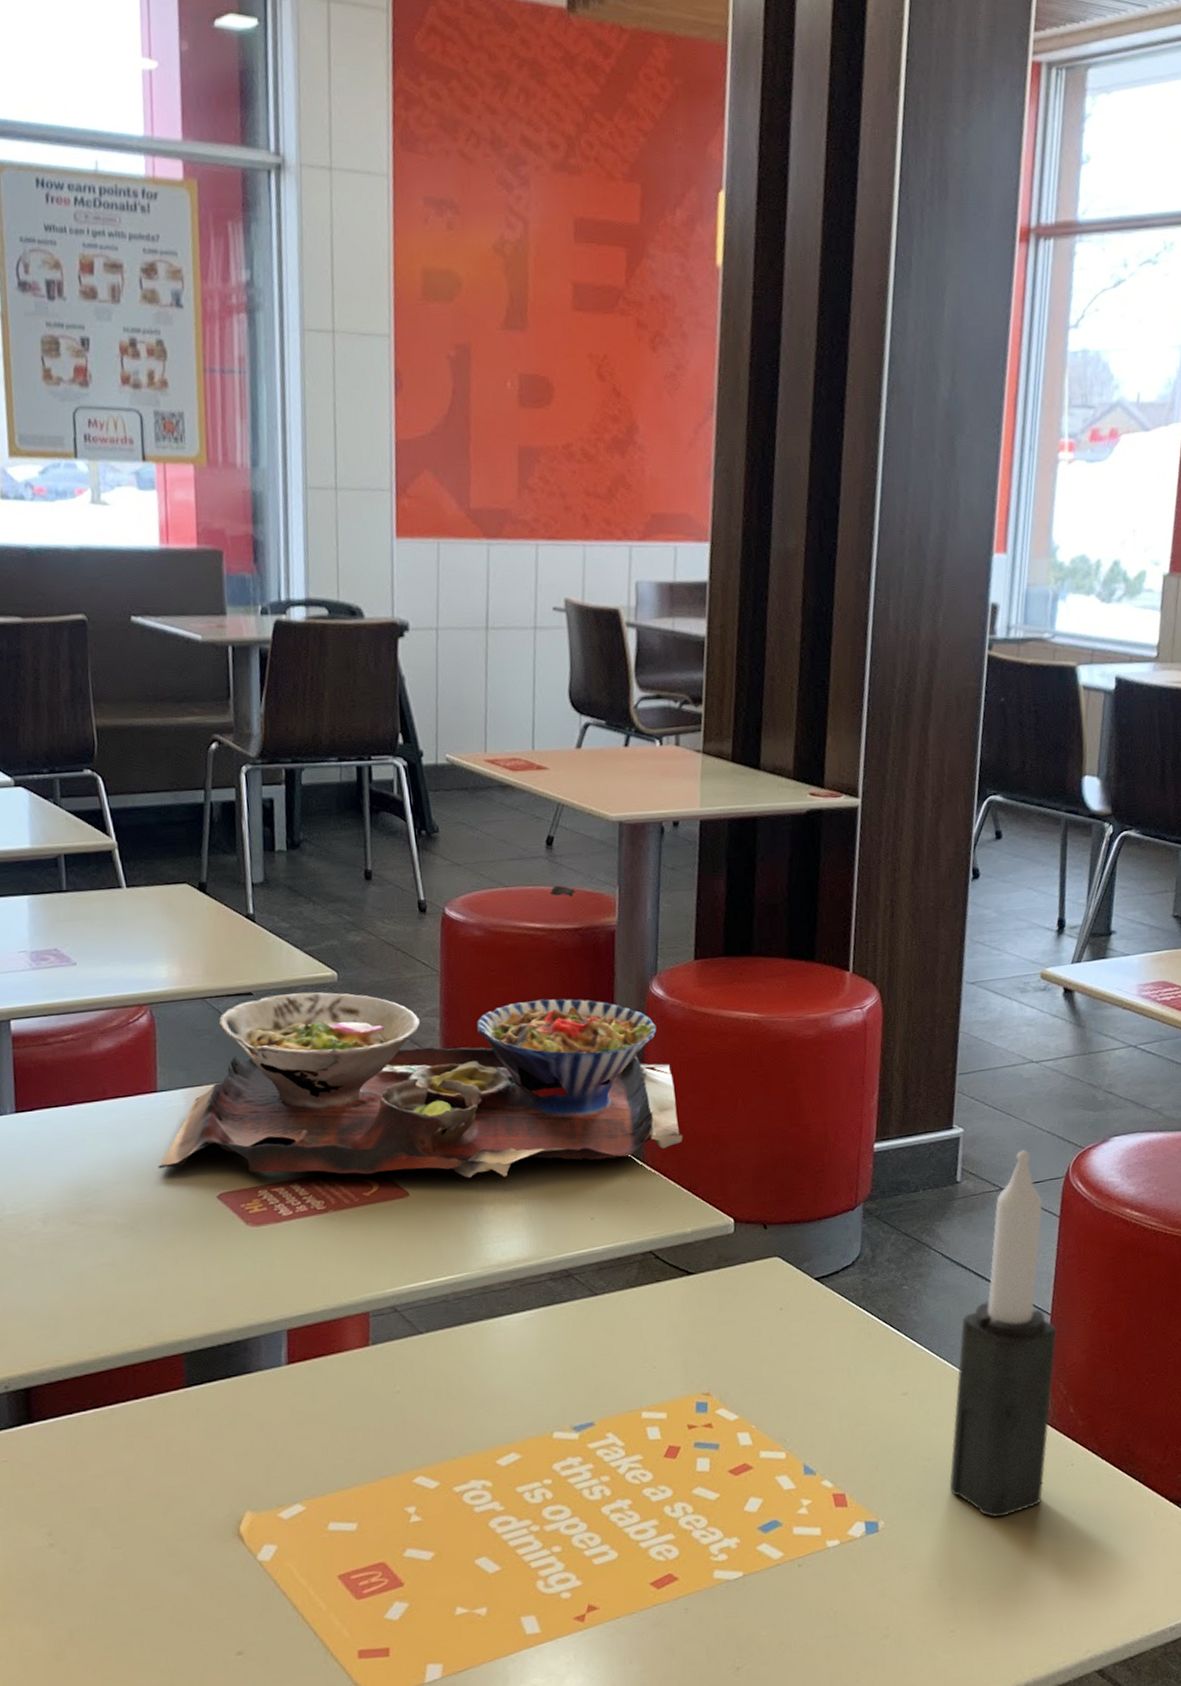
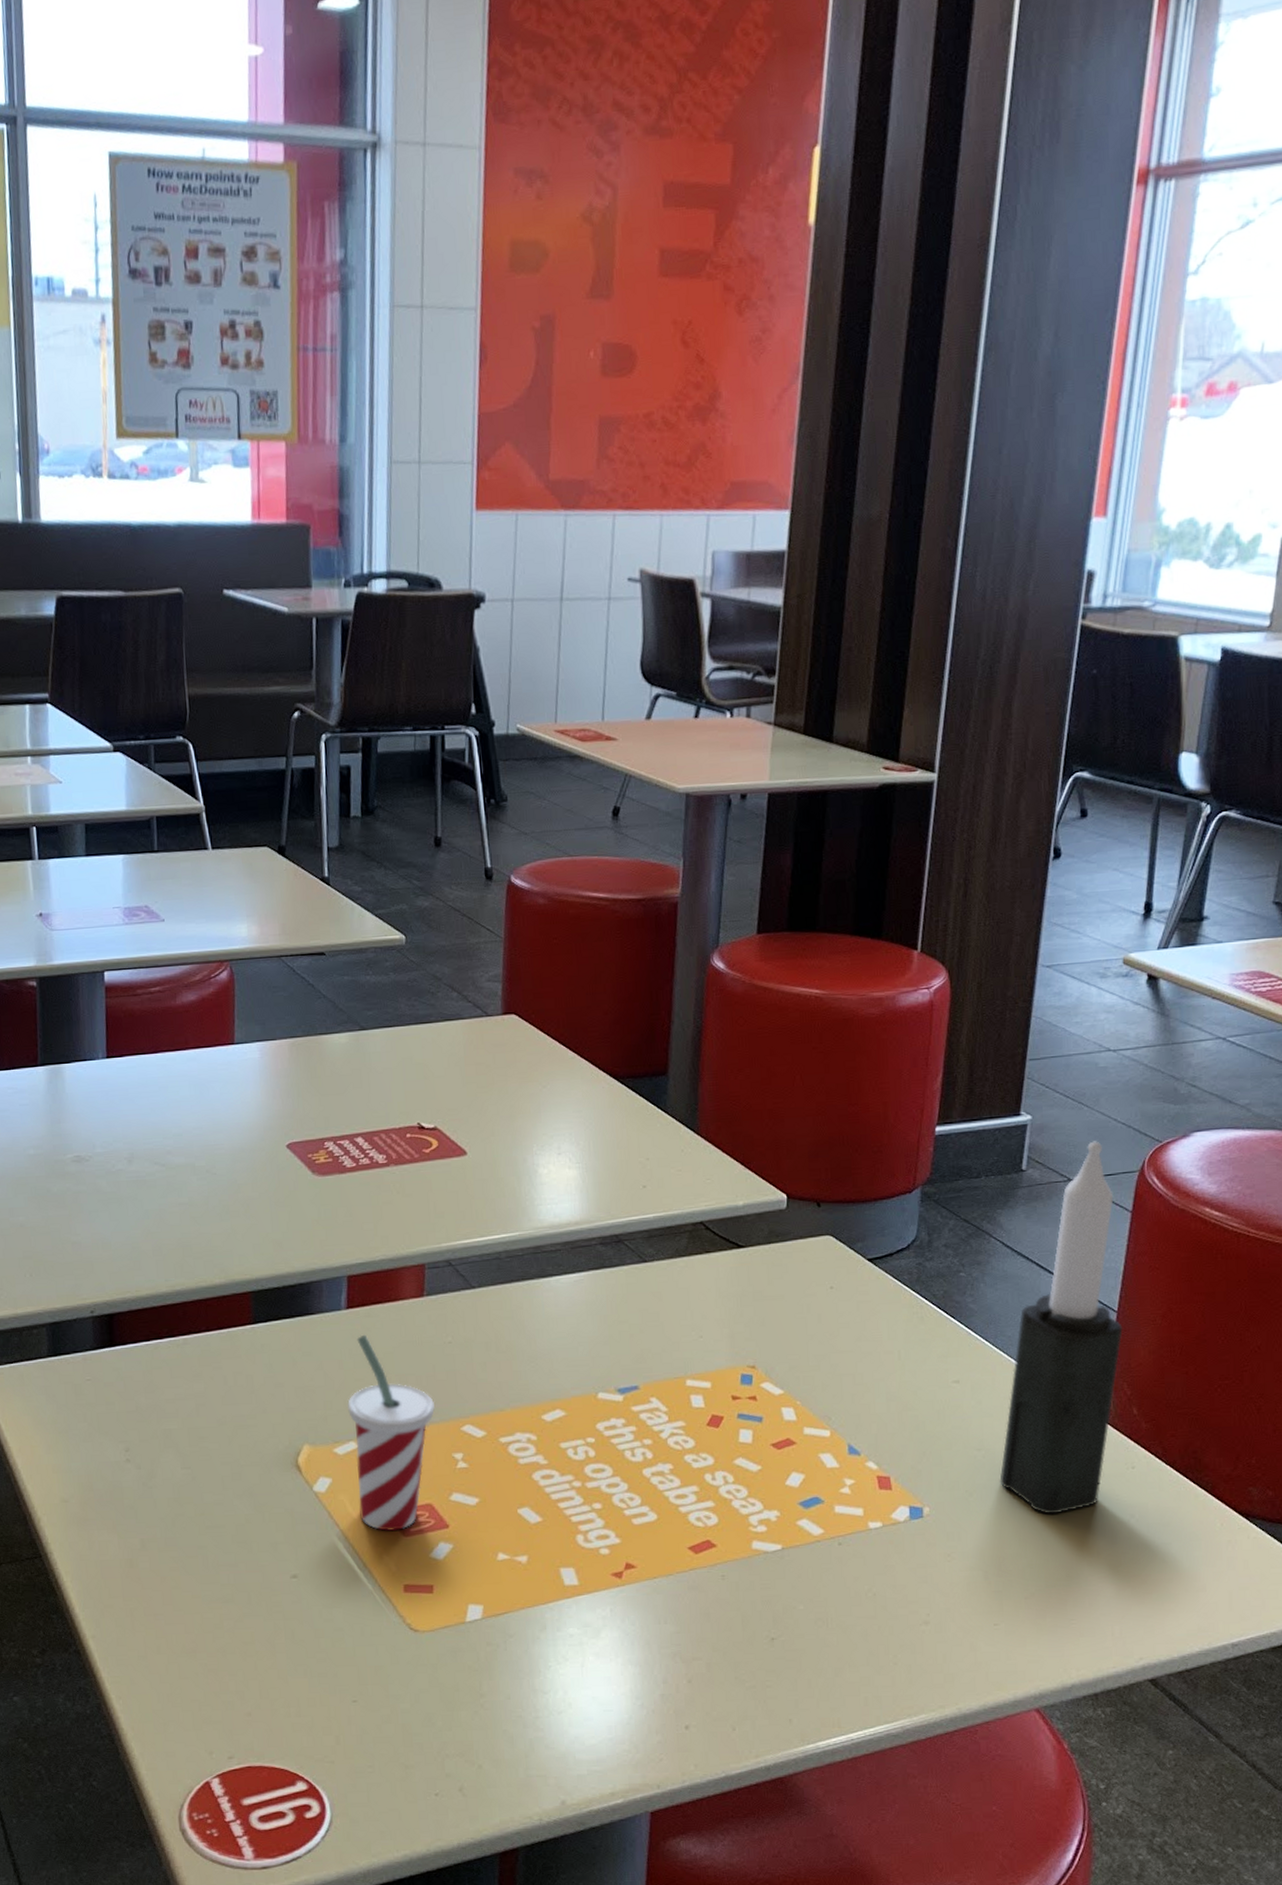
food tray: present [158,885,683,1178] -> none [233,856,739,1142]
beverage cup: none [291,1390,386,1596] -> present [347,1334,436,1532]

